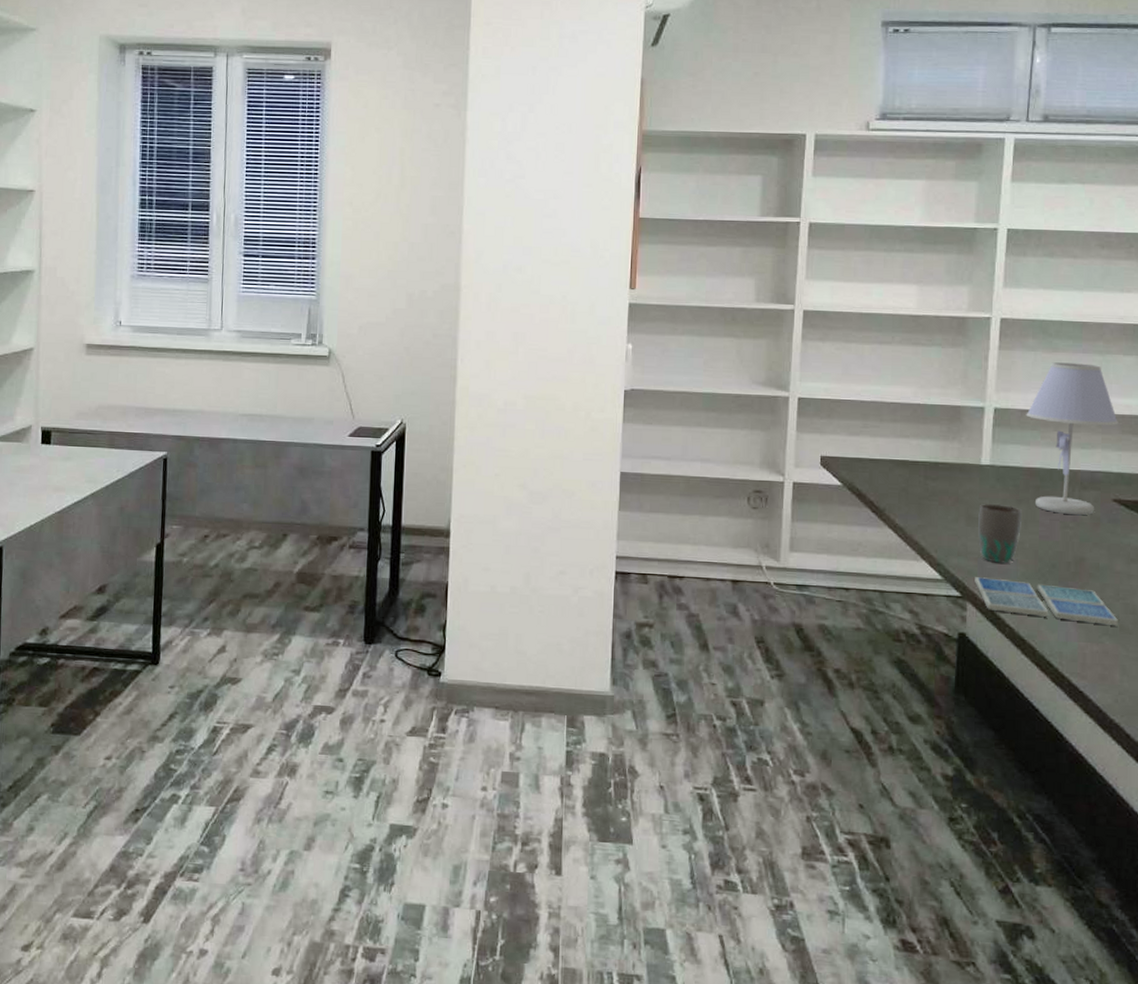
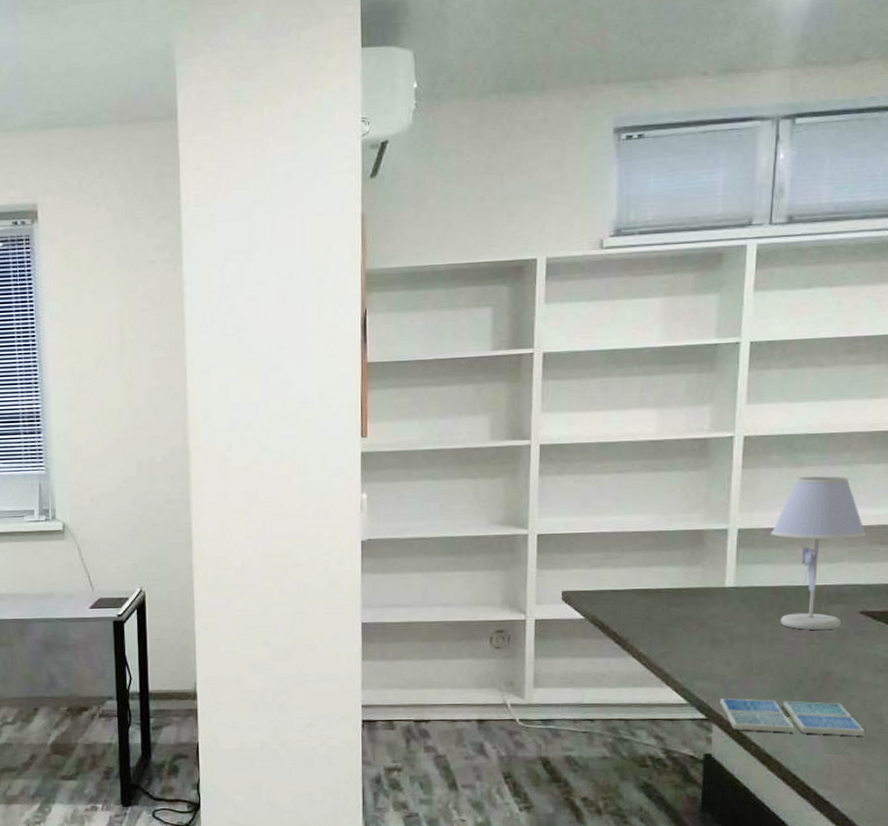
mug: present [978,504,1023,564] -> none [723,625,768,684]

